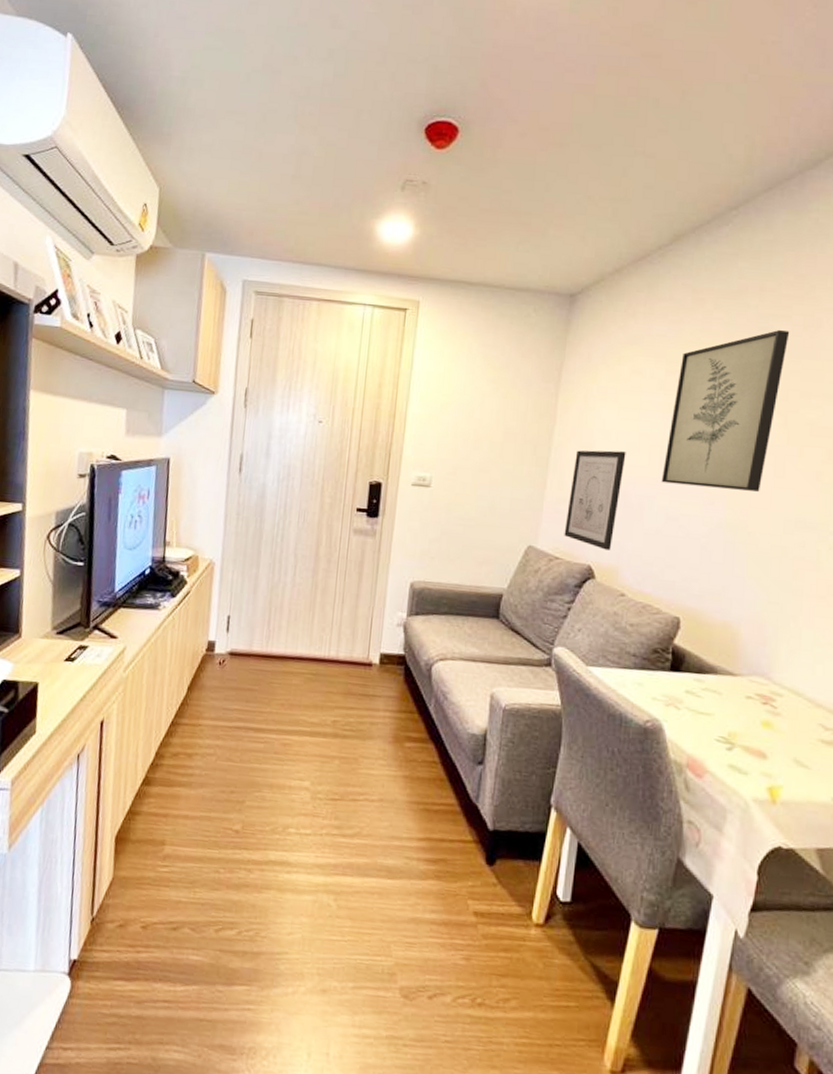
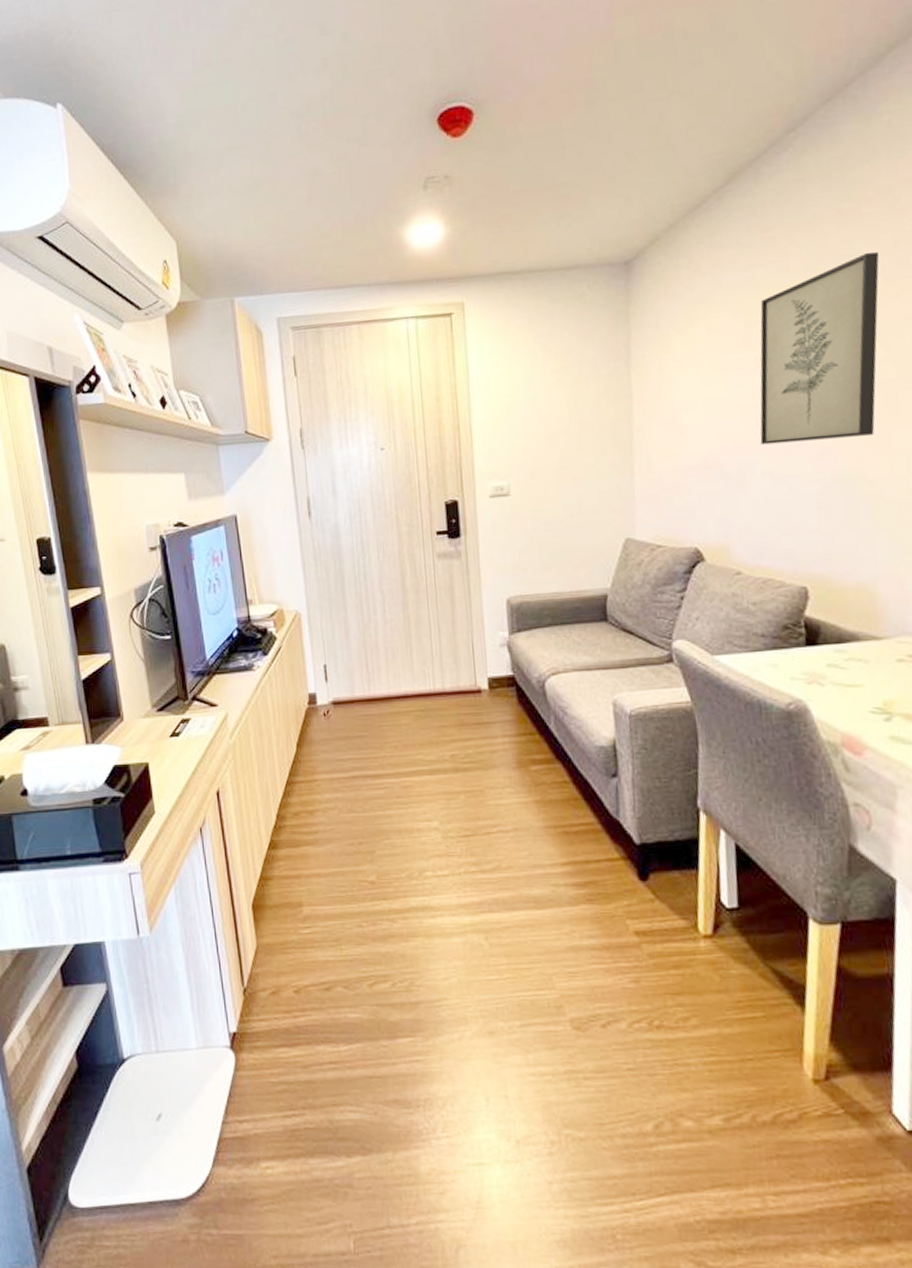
wall art: present [564,450,626,550] -> none [660,419,718,529]

